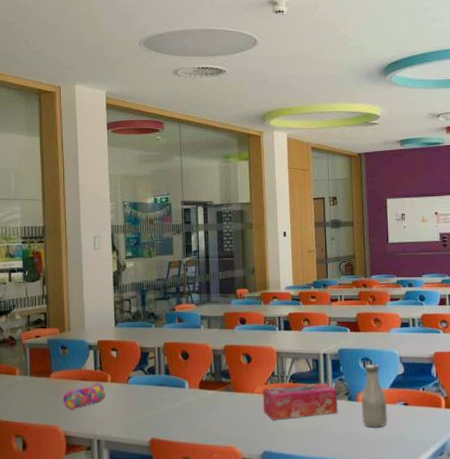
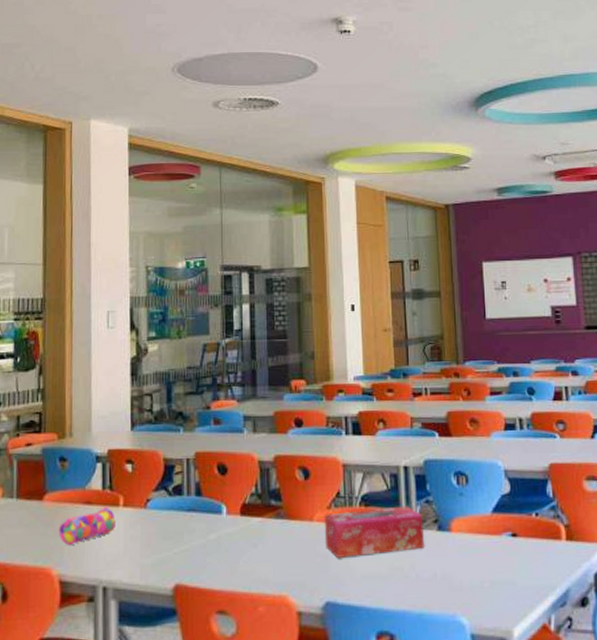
bottle: present [361,364,388,428] -> none [454,480,491,568]

